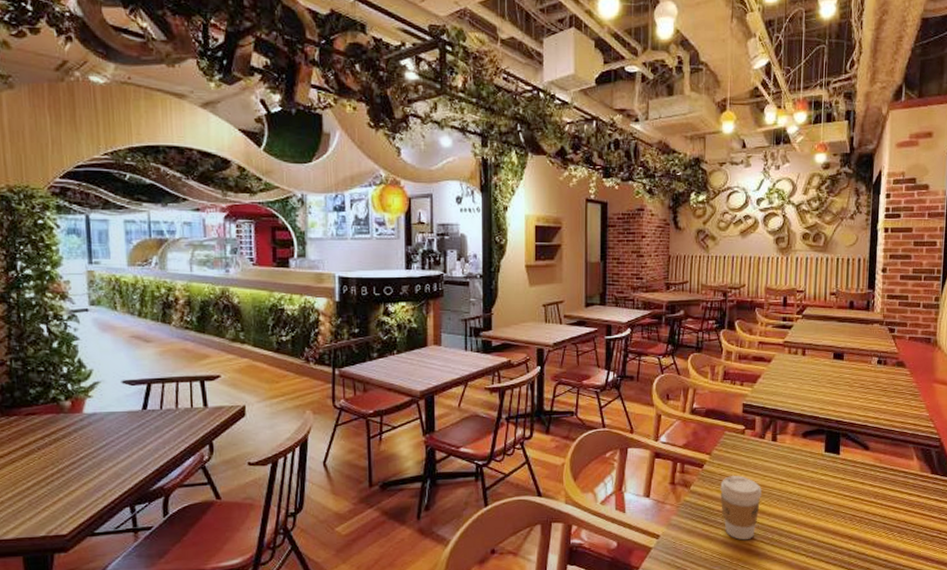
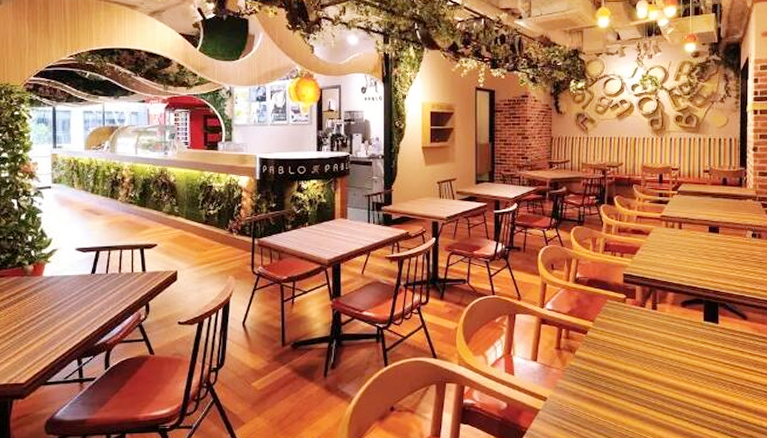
coffee cup: present [720,475,762,540] -> none [604,342,643,405]

